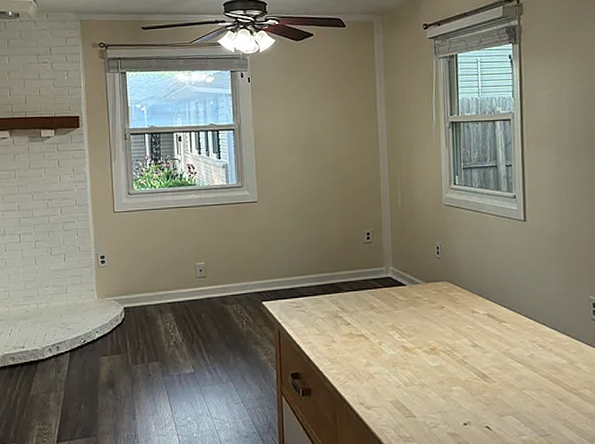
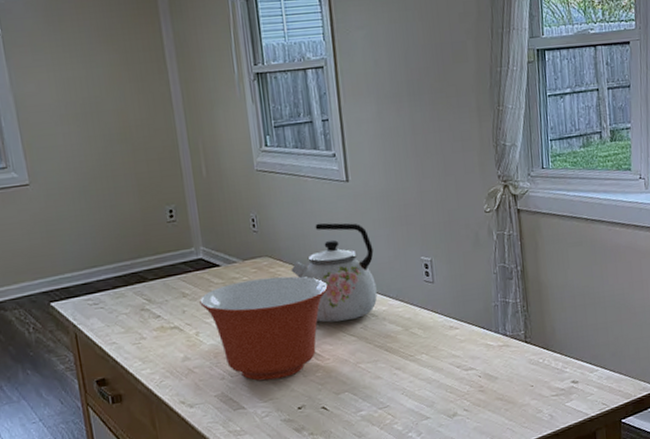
mixing bowl: none [385,300,500,394] -> present [199,276,328,381]
kettle: none [467,256,546,349] -> present [291,223,378,323]

